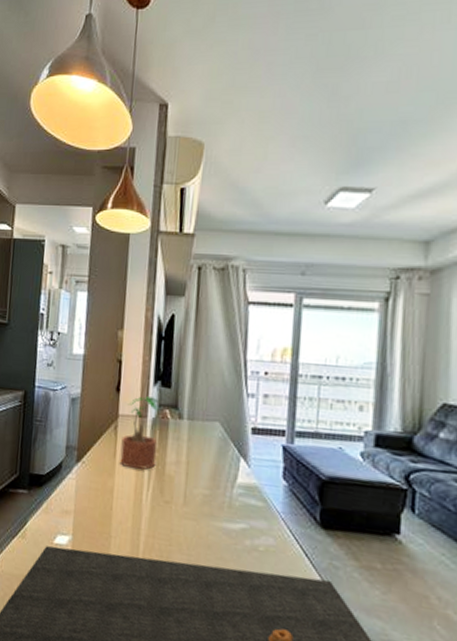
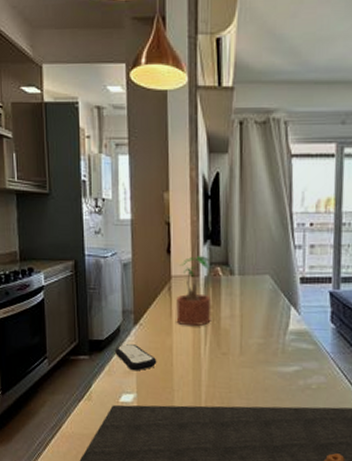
remote control: none [55,481,97,512] -> present [115,344,157,371]

